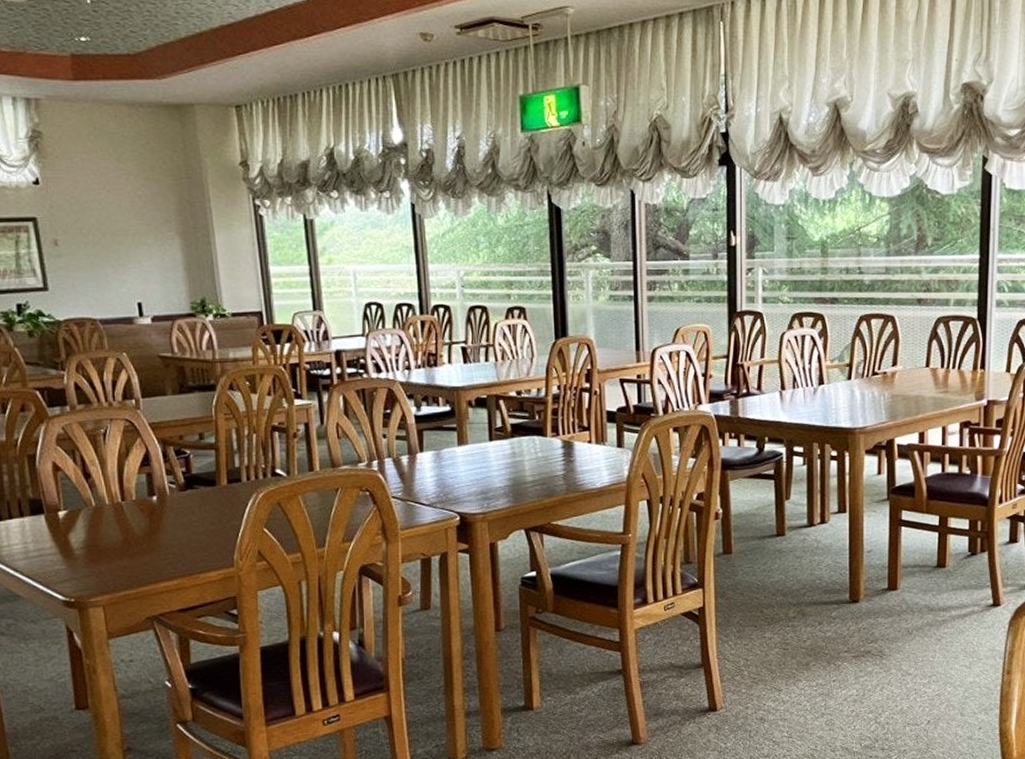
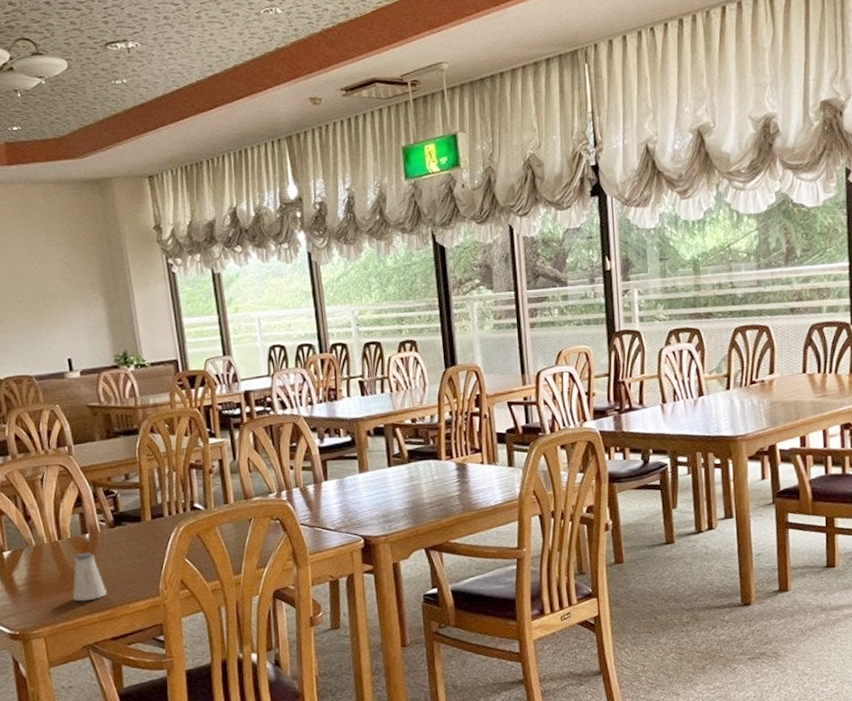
saltshaker: none [136,517,175,569] -> present [72,553,107,602]

